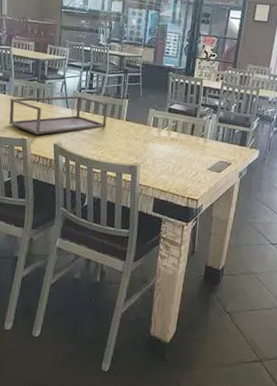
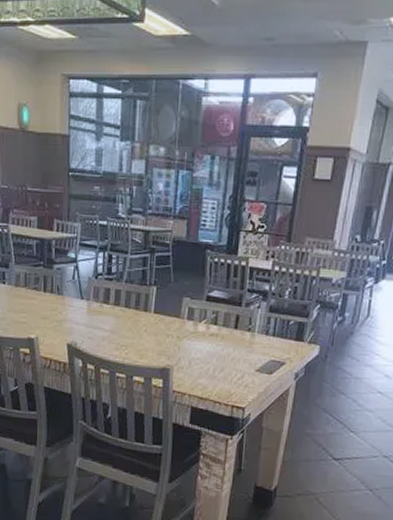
tray: present [9,95,108,135] -> none [11,283,132,334]

